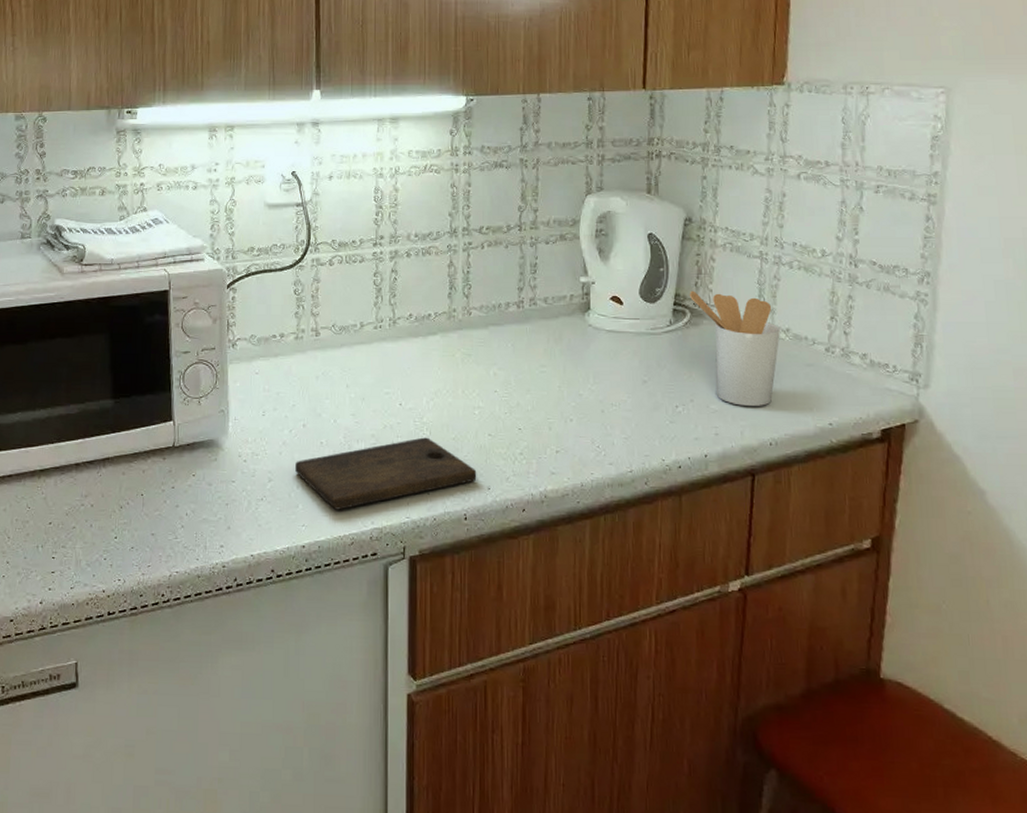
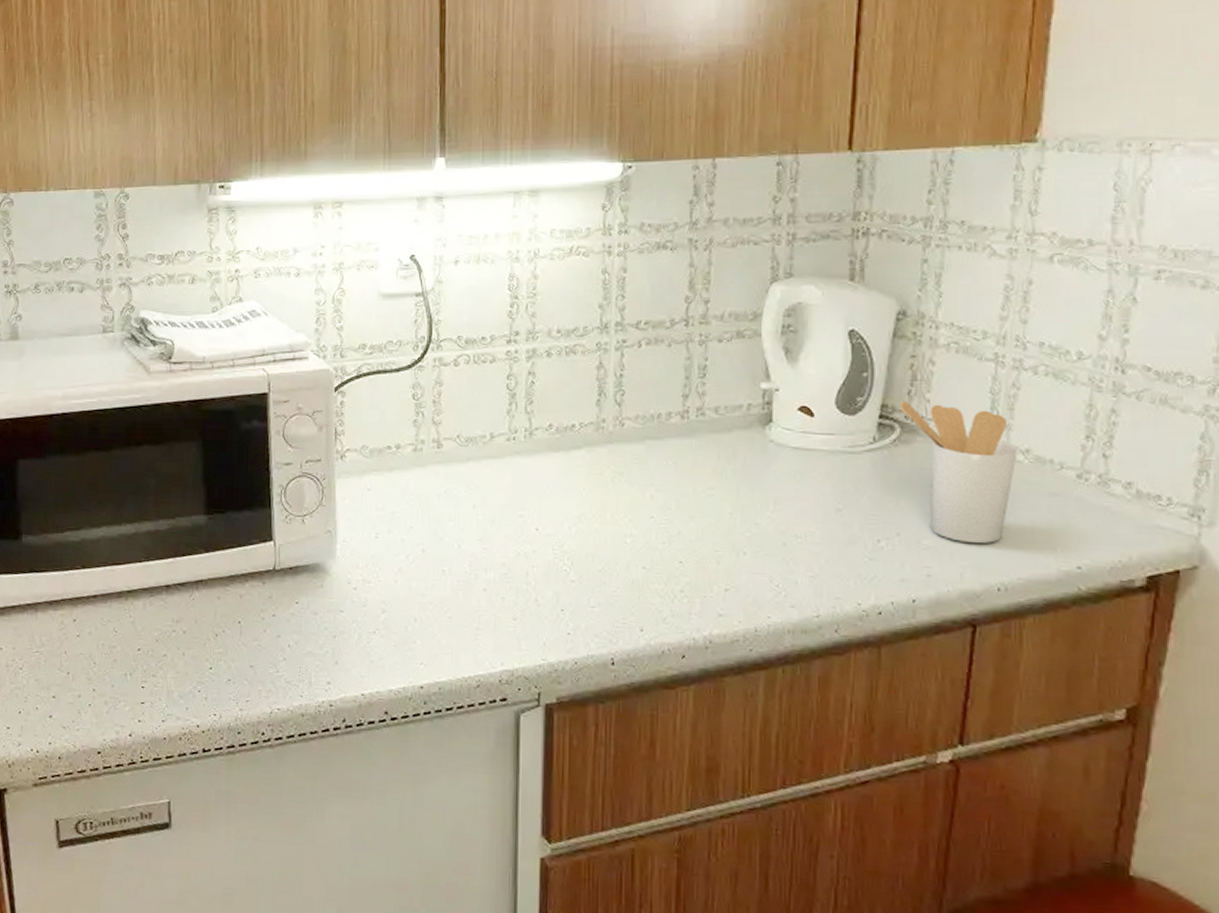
cutting board: present [295,437,477,510] -> none [413,568,627,648]

